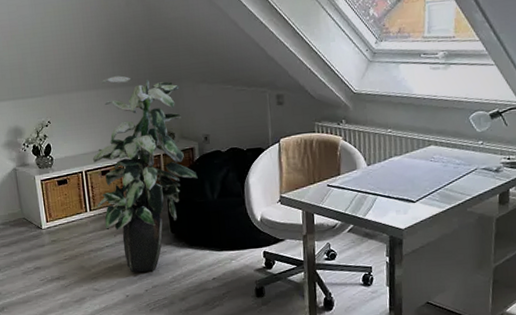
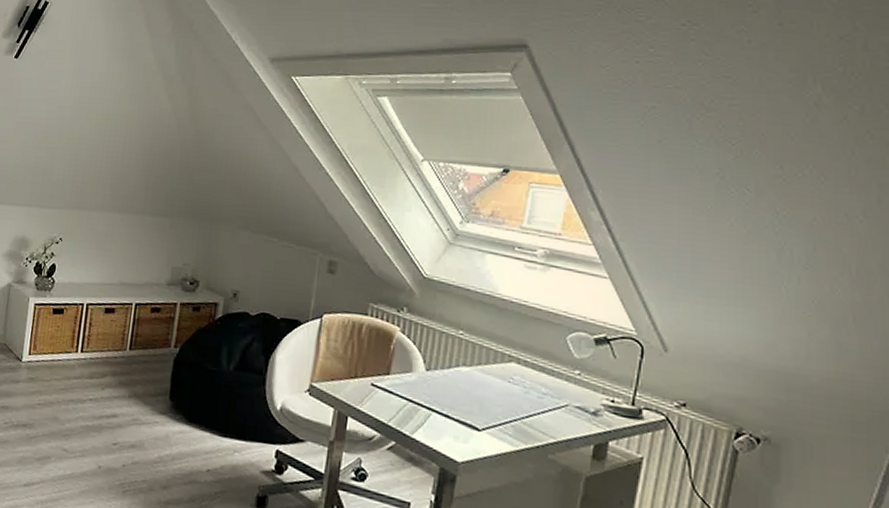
indoor plant: present [92,75,198,272] -> none [91,202,217,443]

